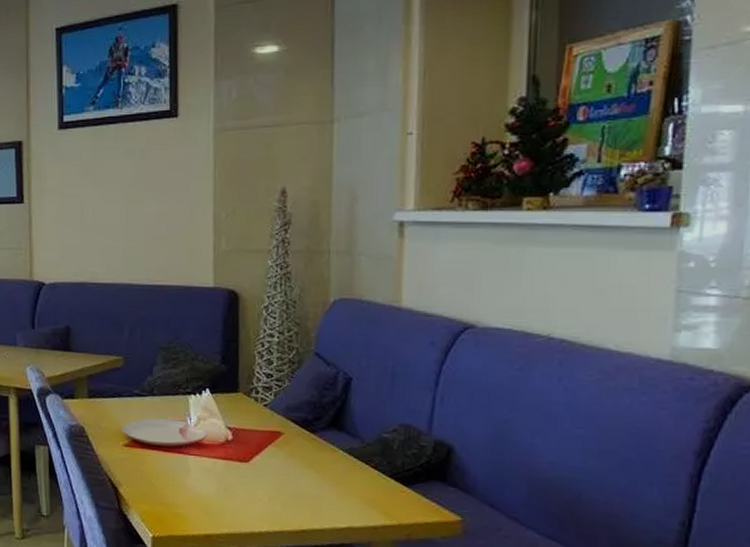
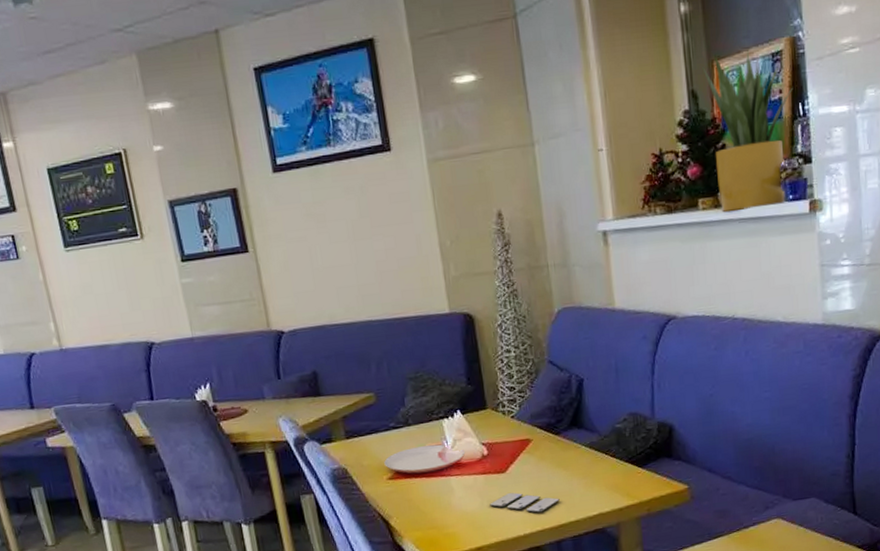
mobile phone: none [226,484,305,512] -> present [490,492,560,513]
planter: none [550,33,668,215] -> present [702,50,792,212]

